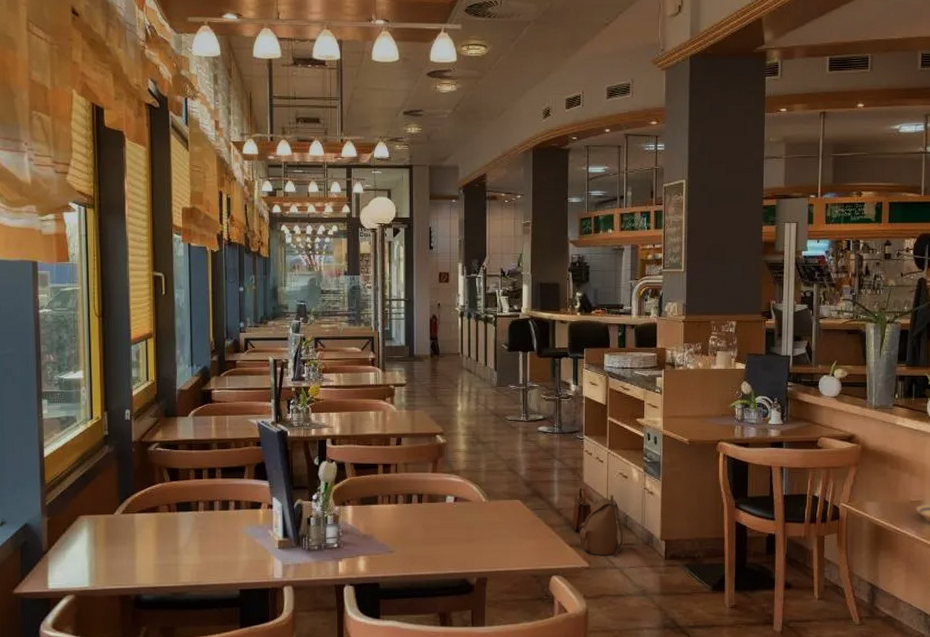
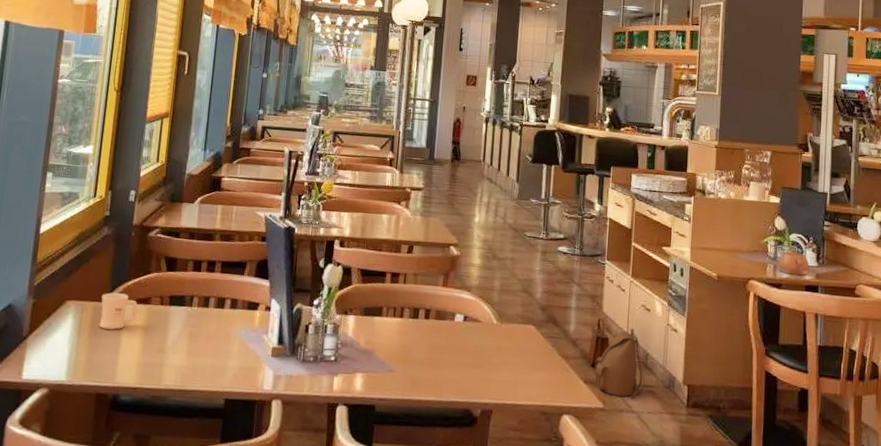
mug: none [111,505,147,538] -> present [99,292,138,330]
teapot: none [745,410,775,434] -> present [777,248,810,276]

